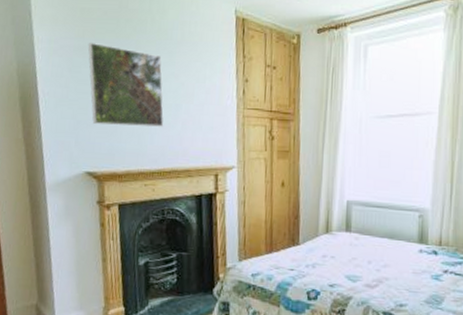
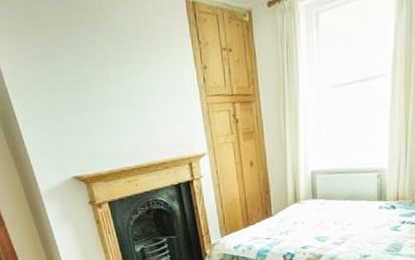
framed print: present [88,43,164,128] -> none [48,49,135,131]

